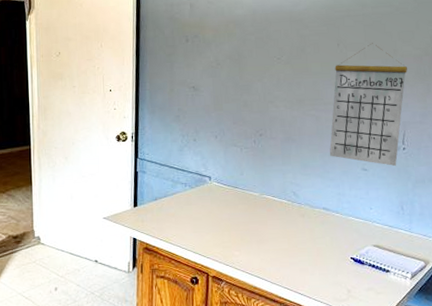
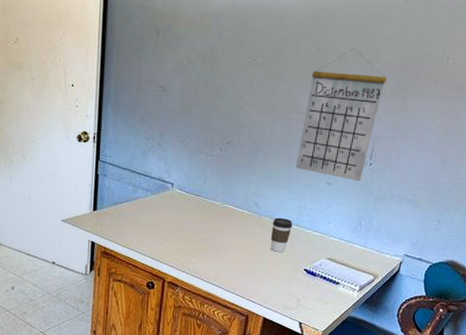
coffee cup: none [312,205,334,241] -> present [270,217,293,252]

